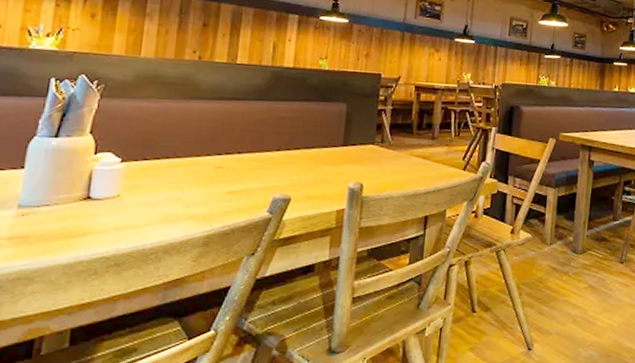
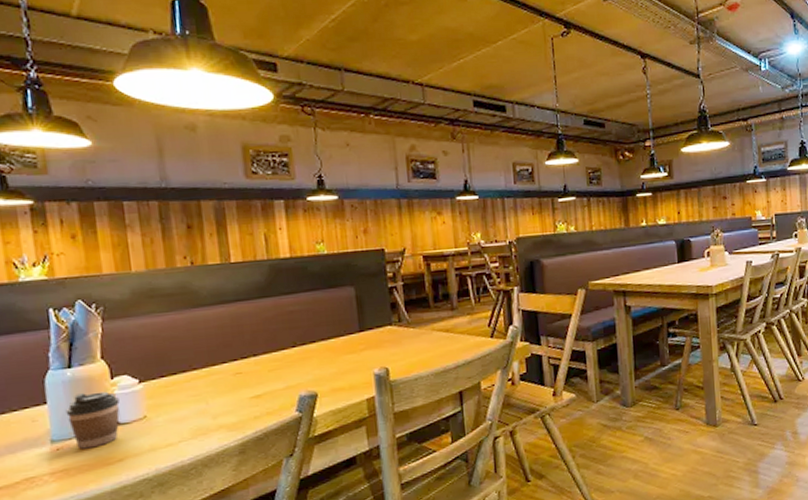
coffee cup: none [40,164,97,219] -> present [65,391,120,449]

